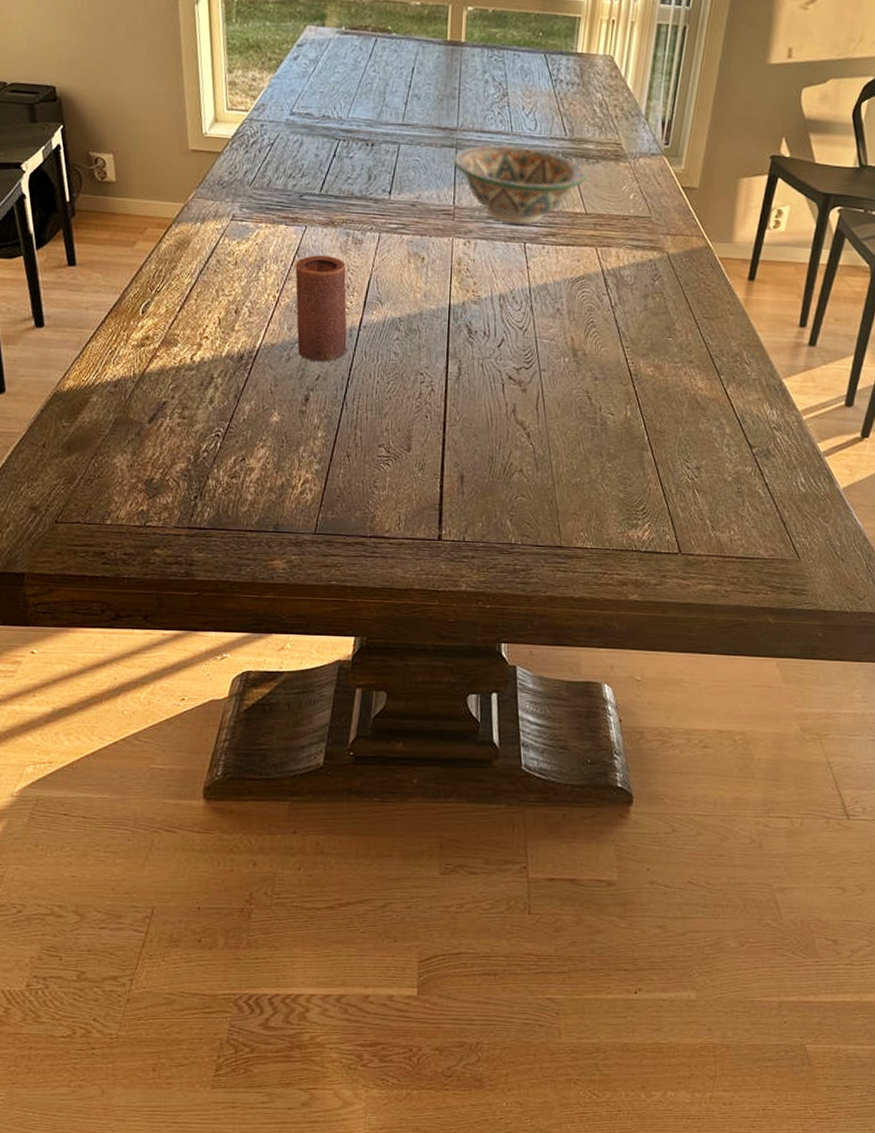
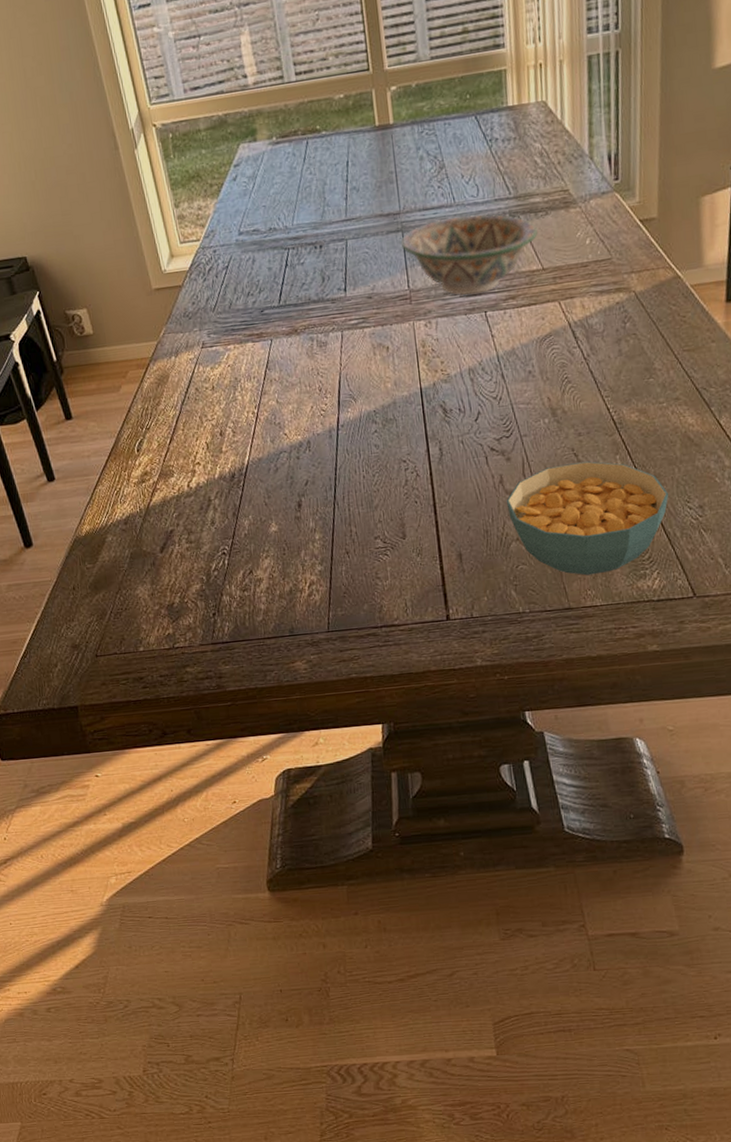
candle: present [295,255,348,362] -> none [267,363,330,468]
cereal bowl: none [515,405,671,517] -> present [506,461,669,576]

